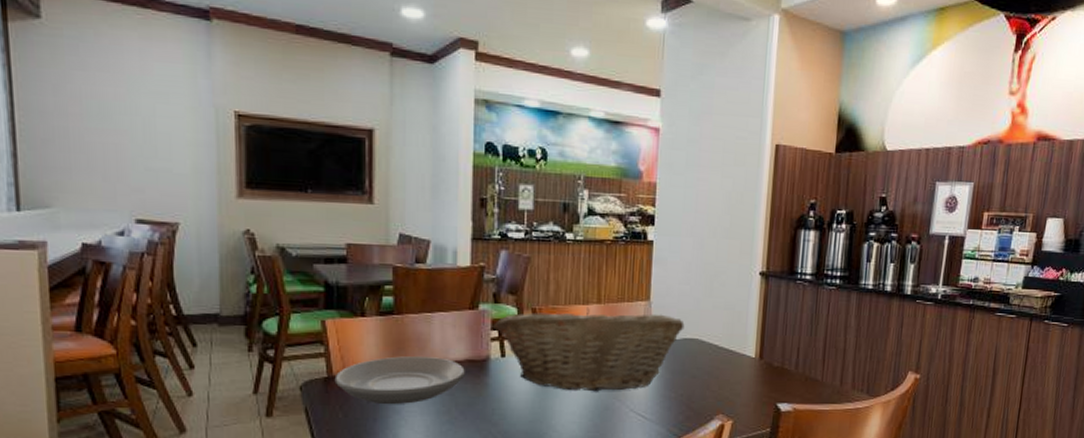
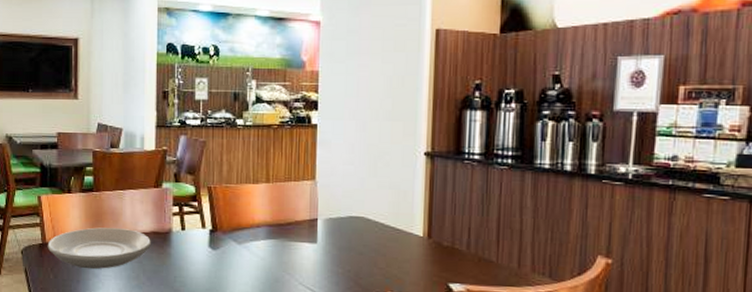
fruit basket: present [494,307,685,392] -> none [175,186,350,265]

